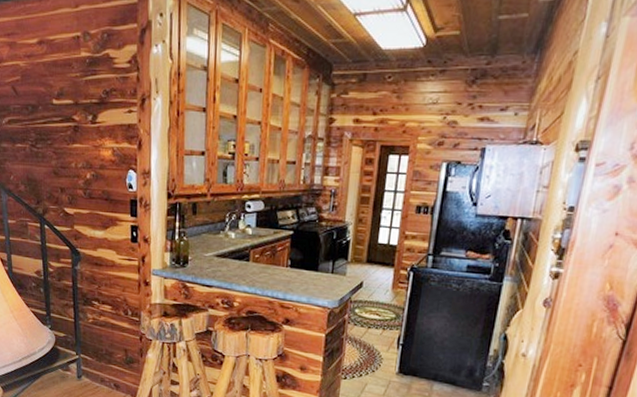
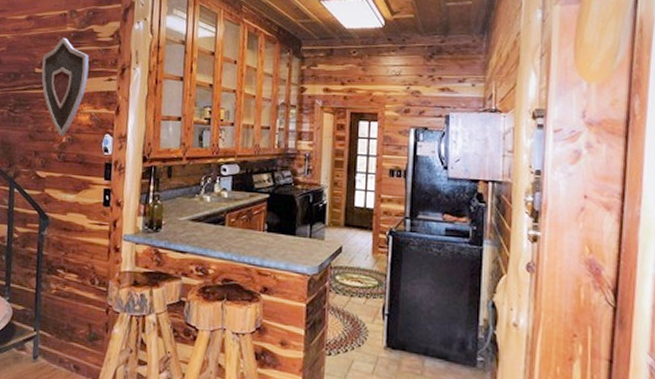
decorative shield: none [58,64,108,172] -> present [41,37,90,136]

